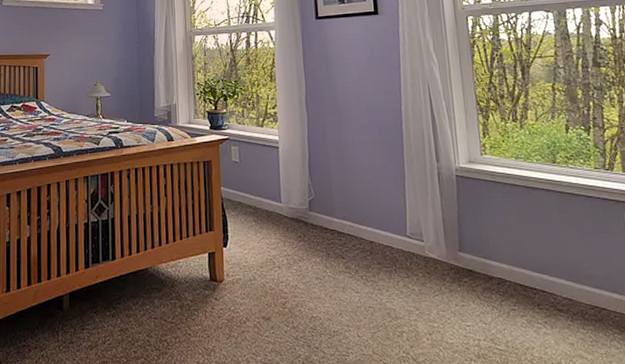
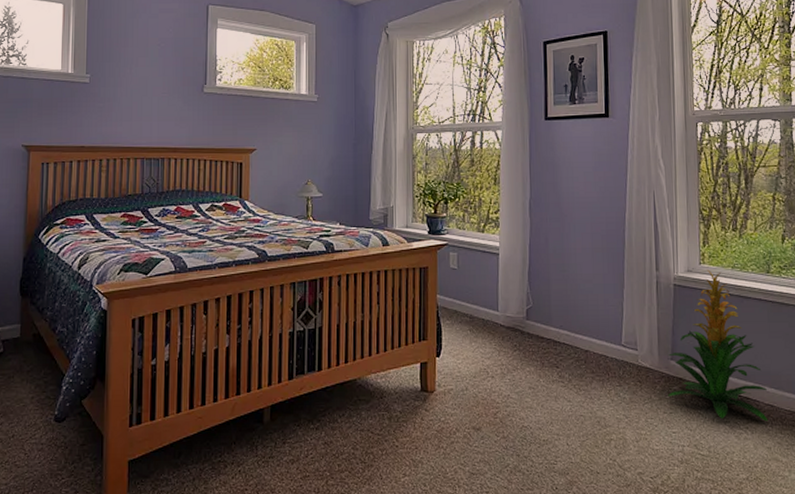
indoor plant: none [456,160,569,316] -> present [668,269,769,422]

